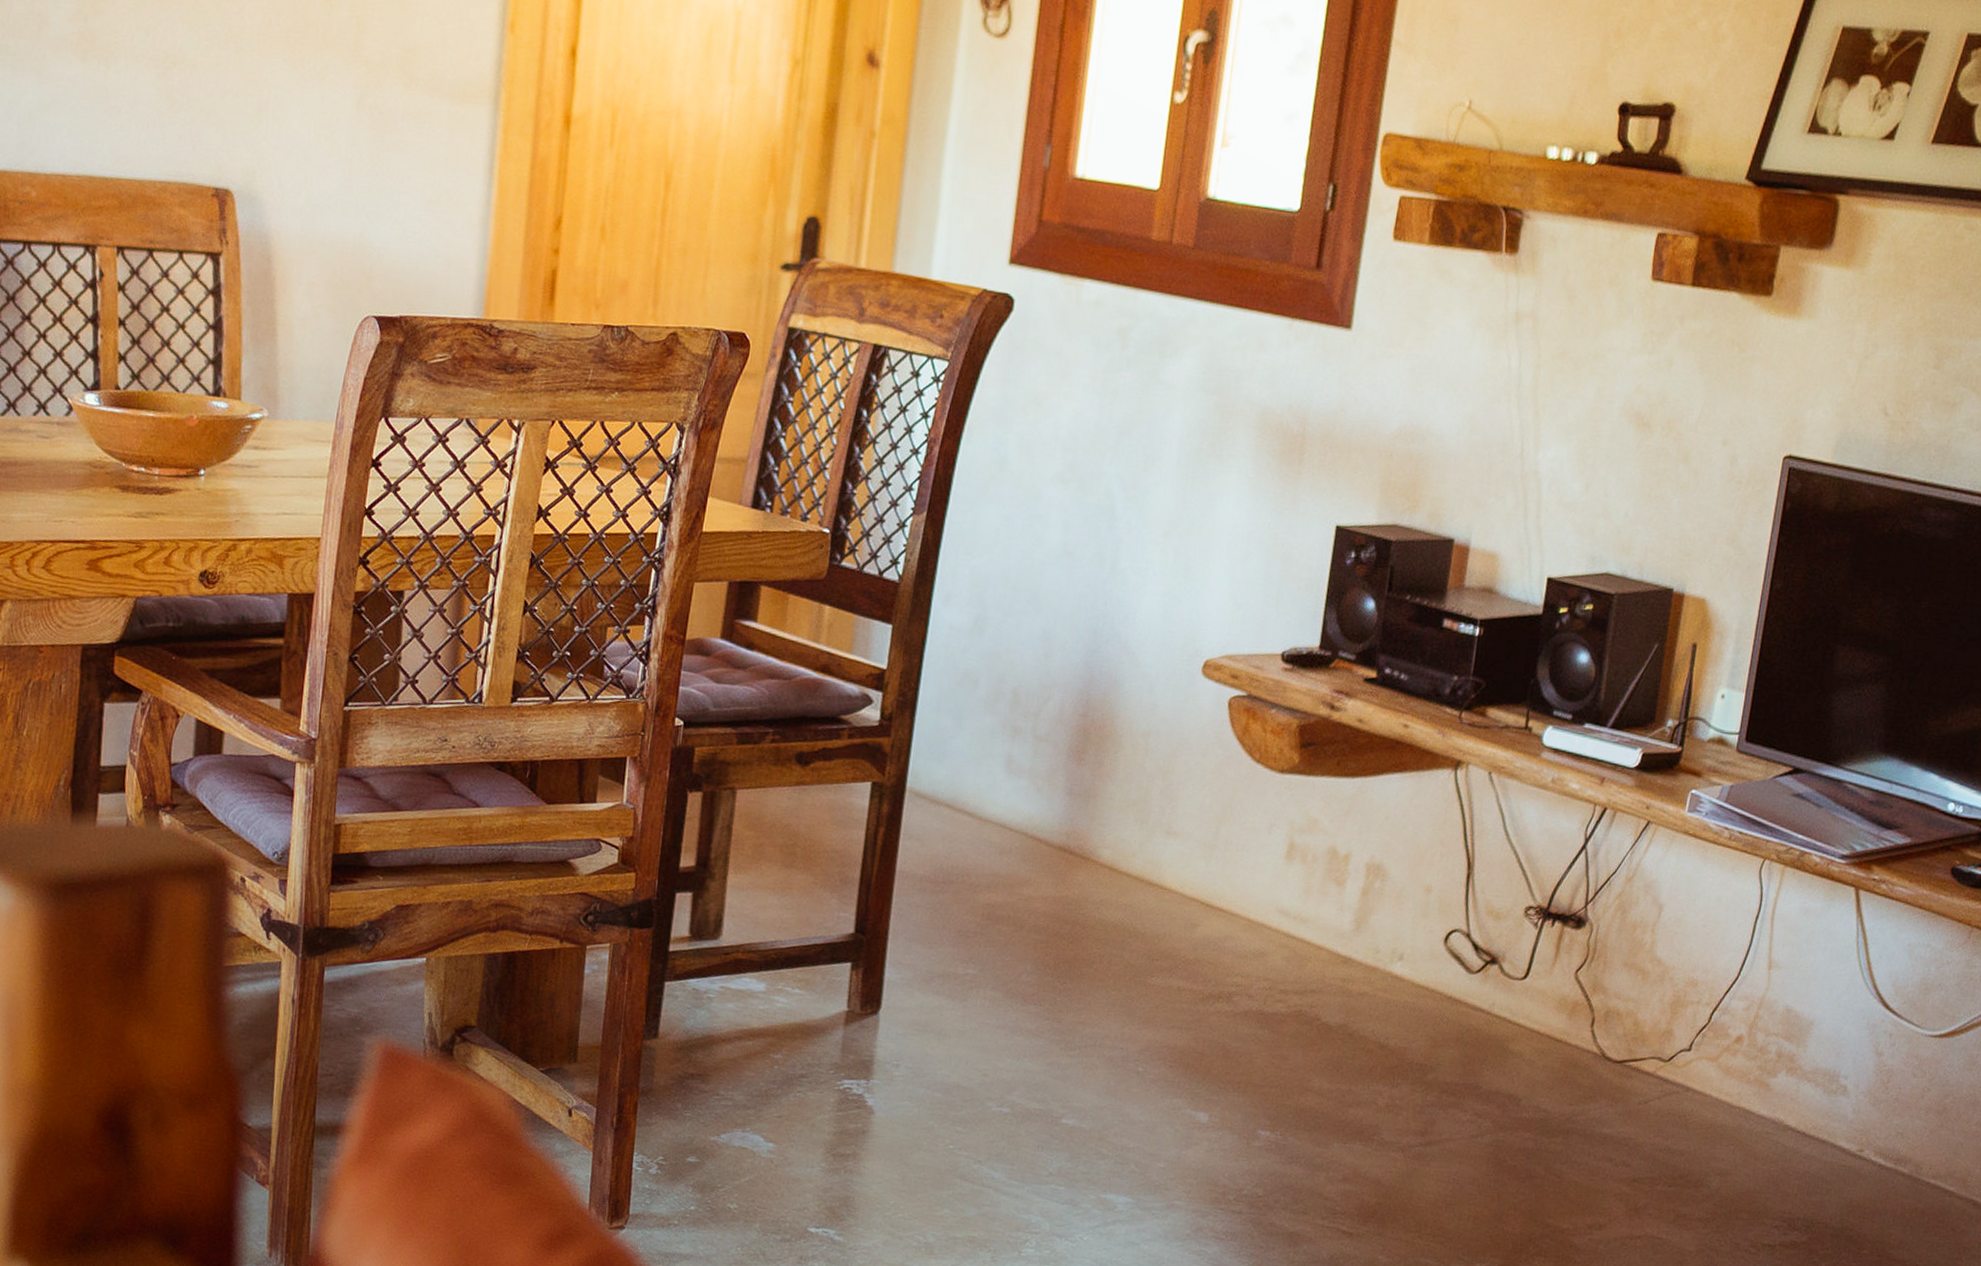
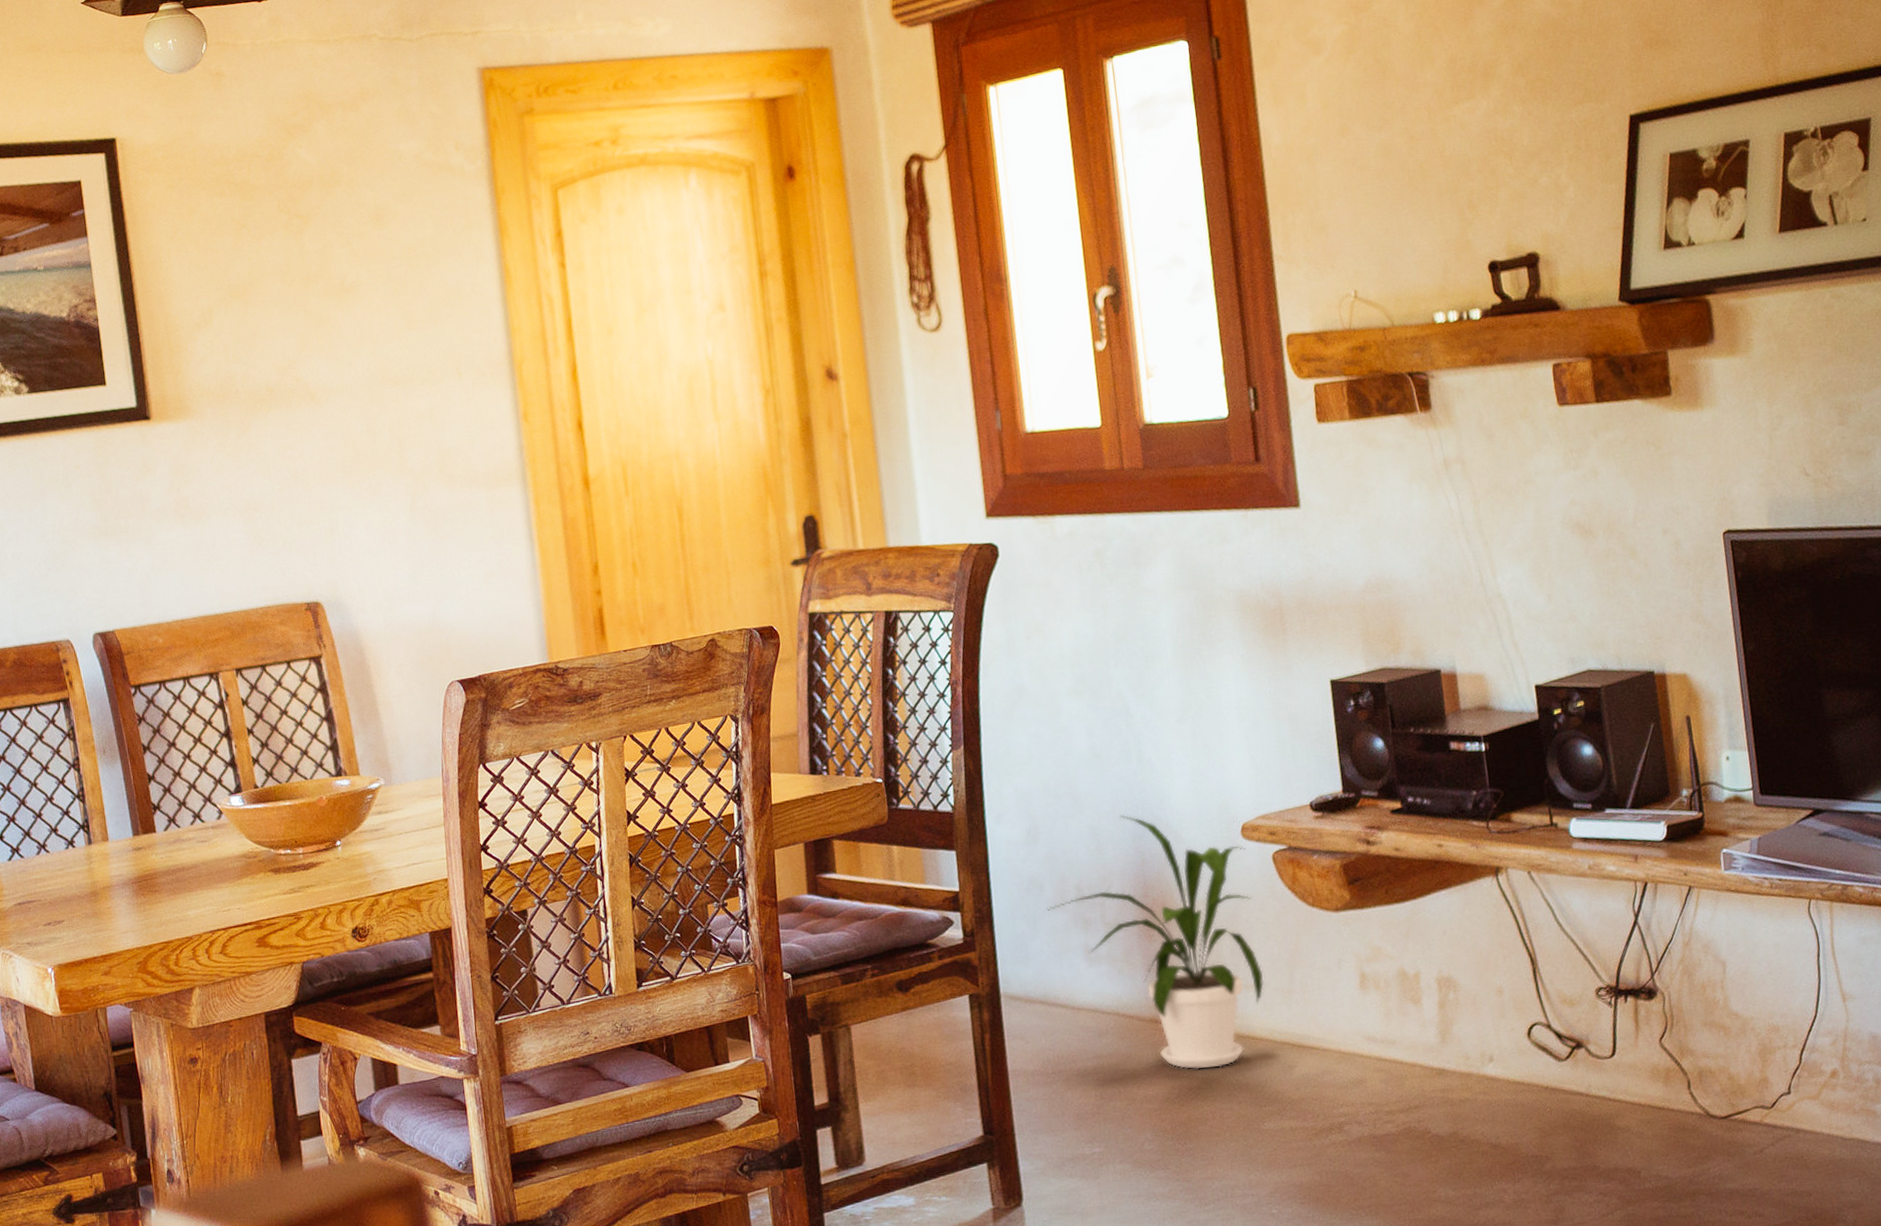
house plant: none [976,623,1202,911] -> present [1046,814,1264,1070]

